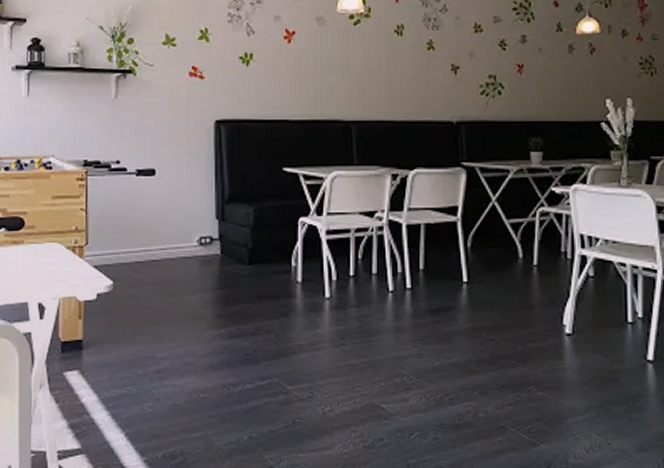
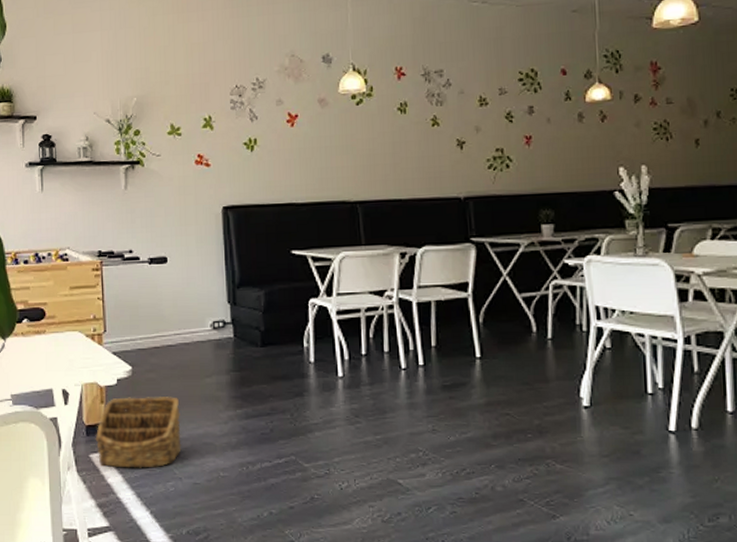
basket: none [70,313,162,388] -> present [95,397,182,468]

